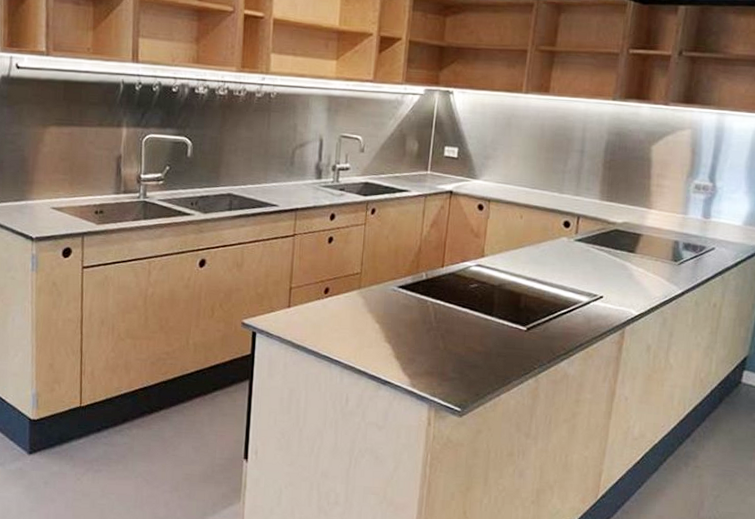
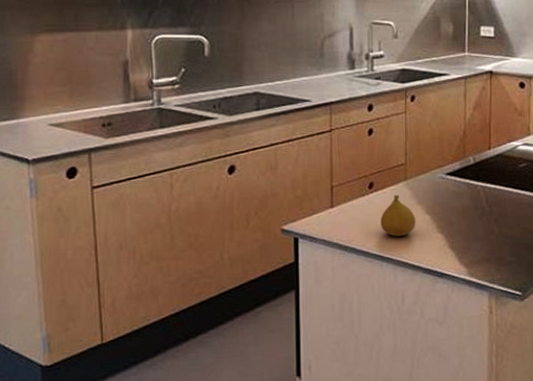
fruit: none [332,302,366,342] -> present [380,195,416,237]

